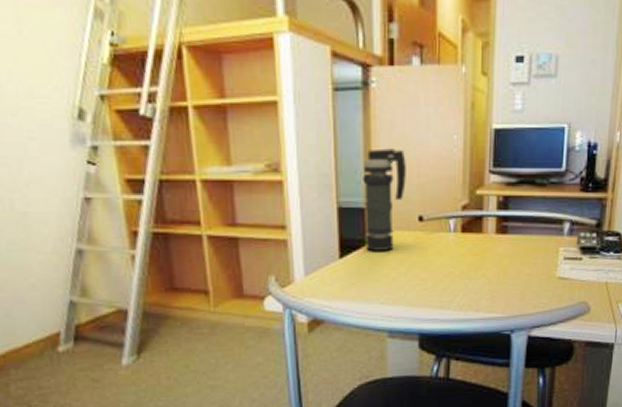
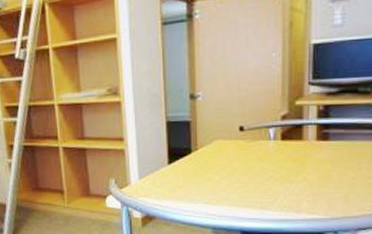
smoke grenade: present [363,148,406,251] -> none [188,69,227,158]

